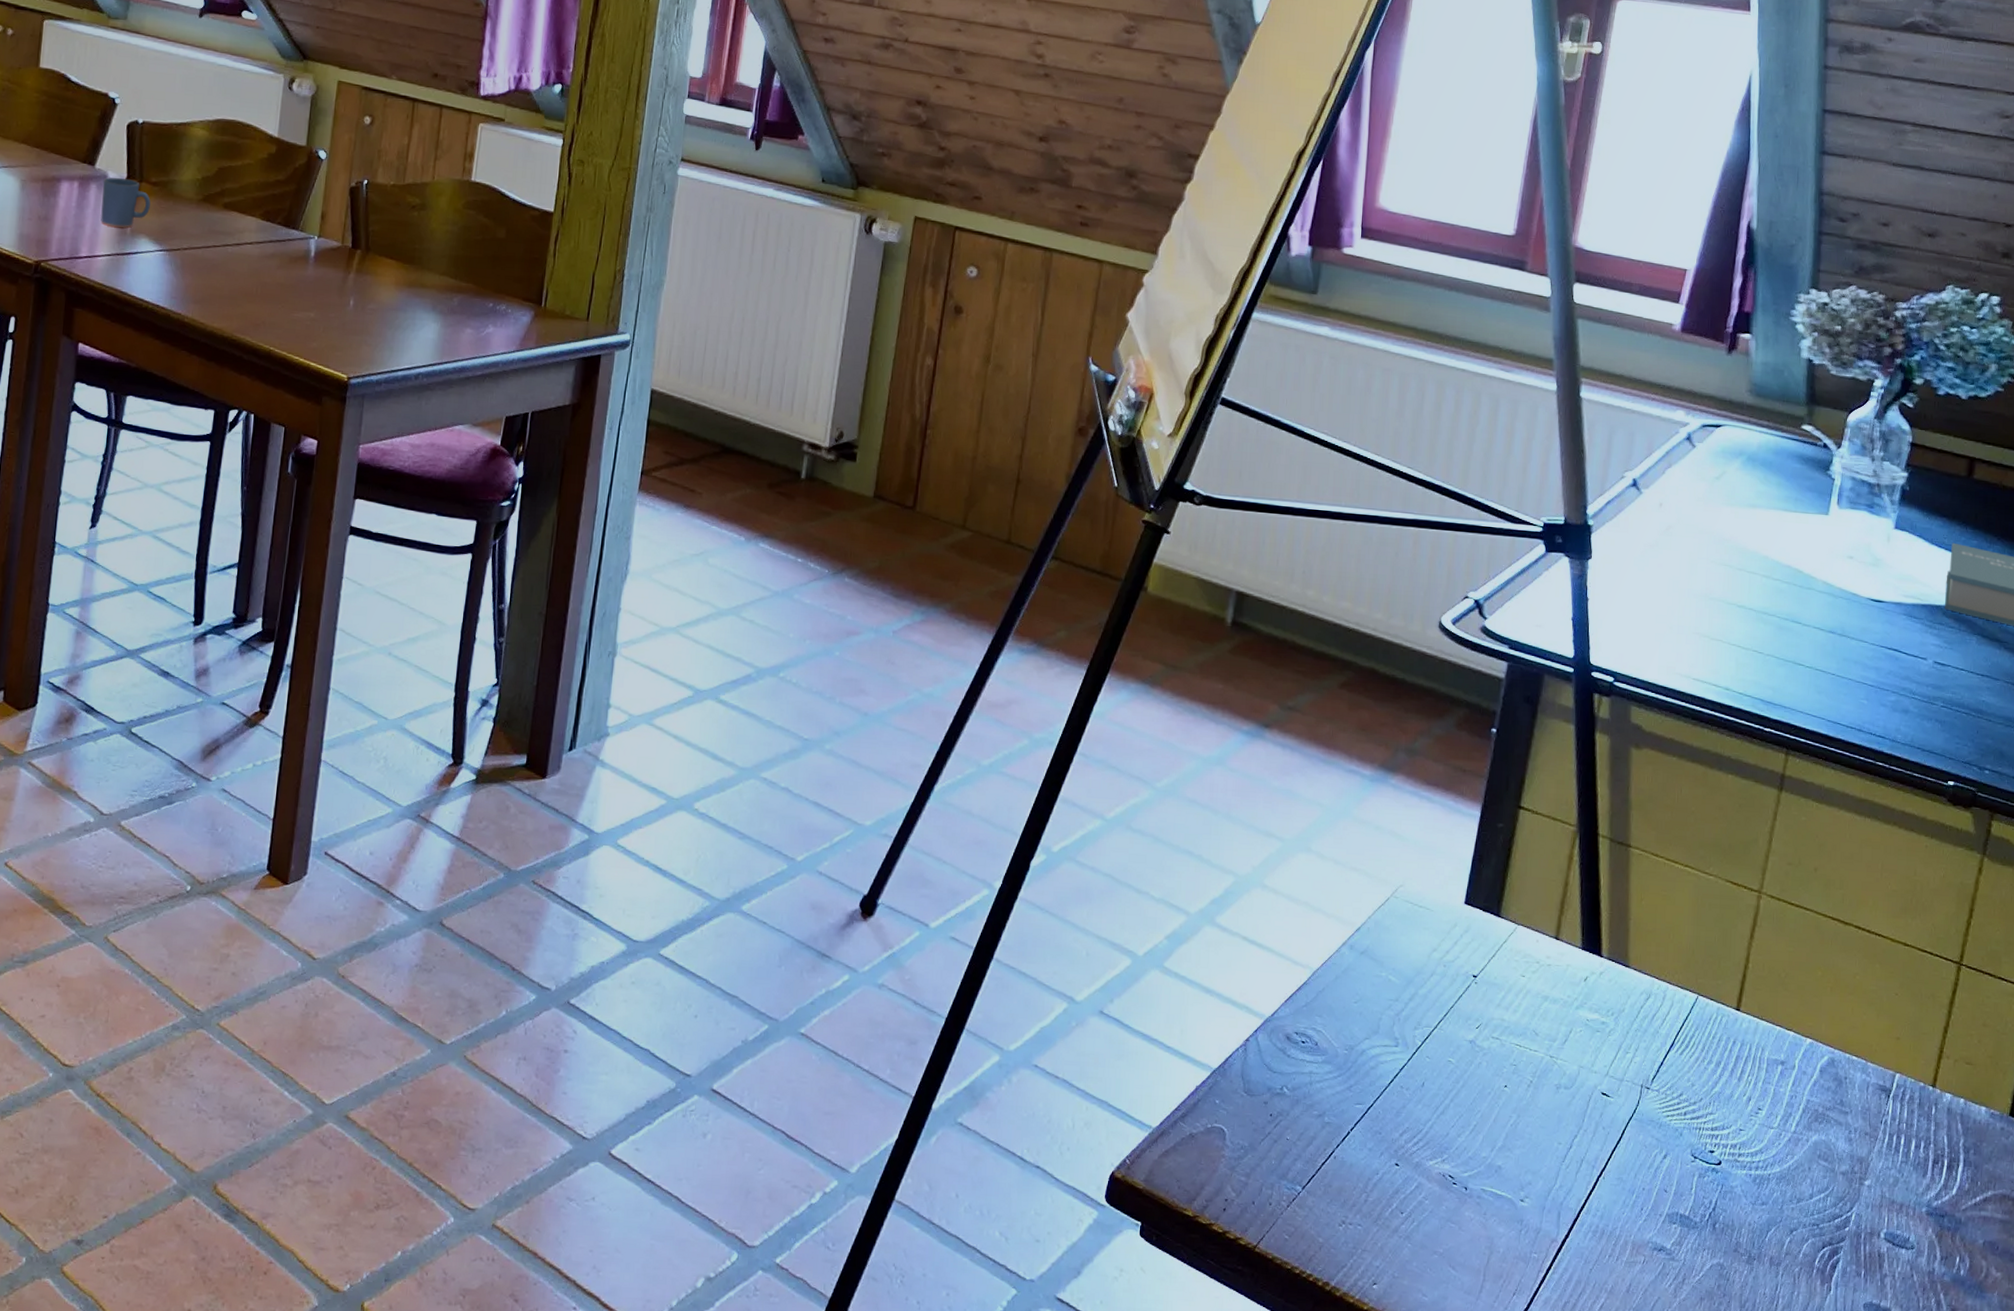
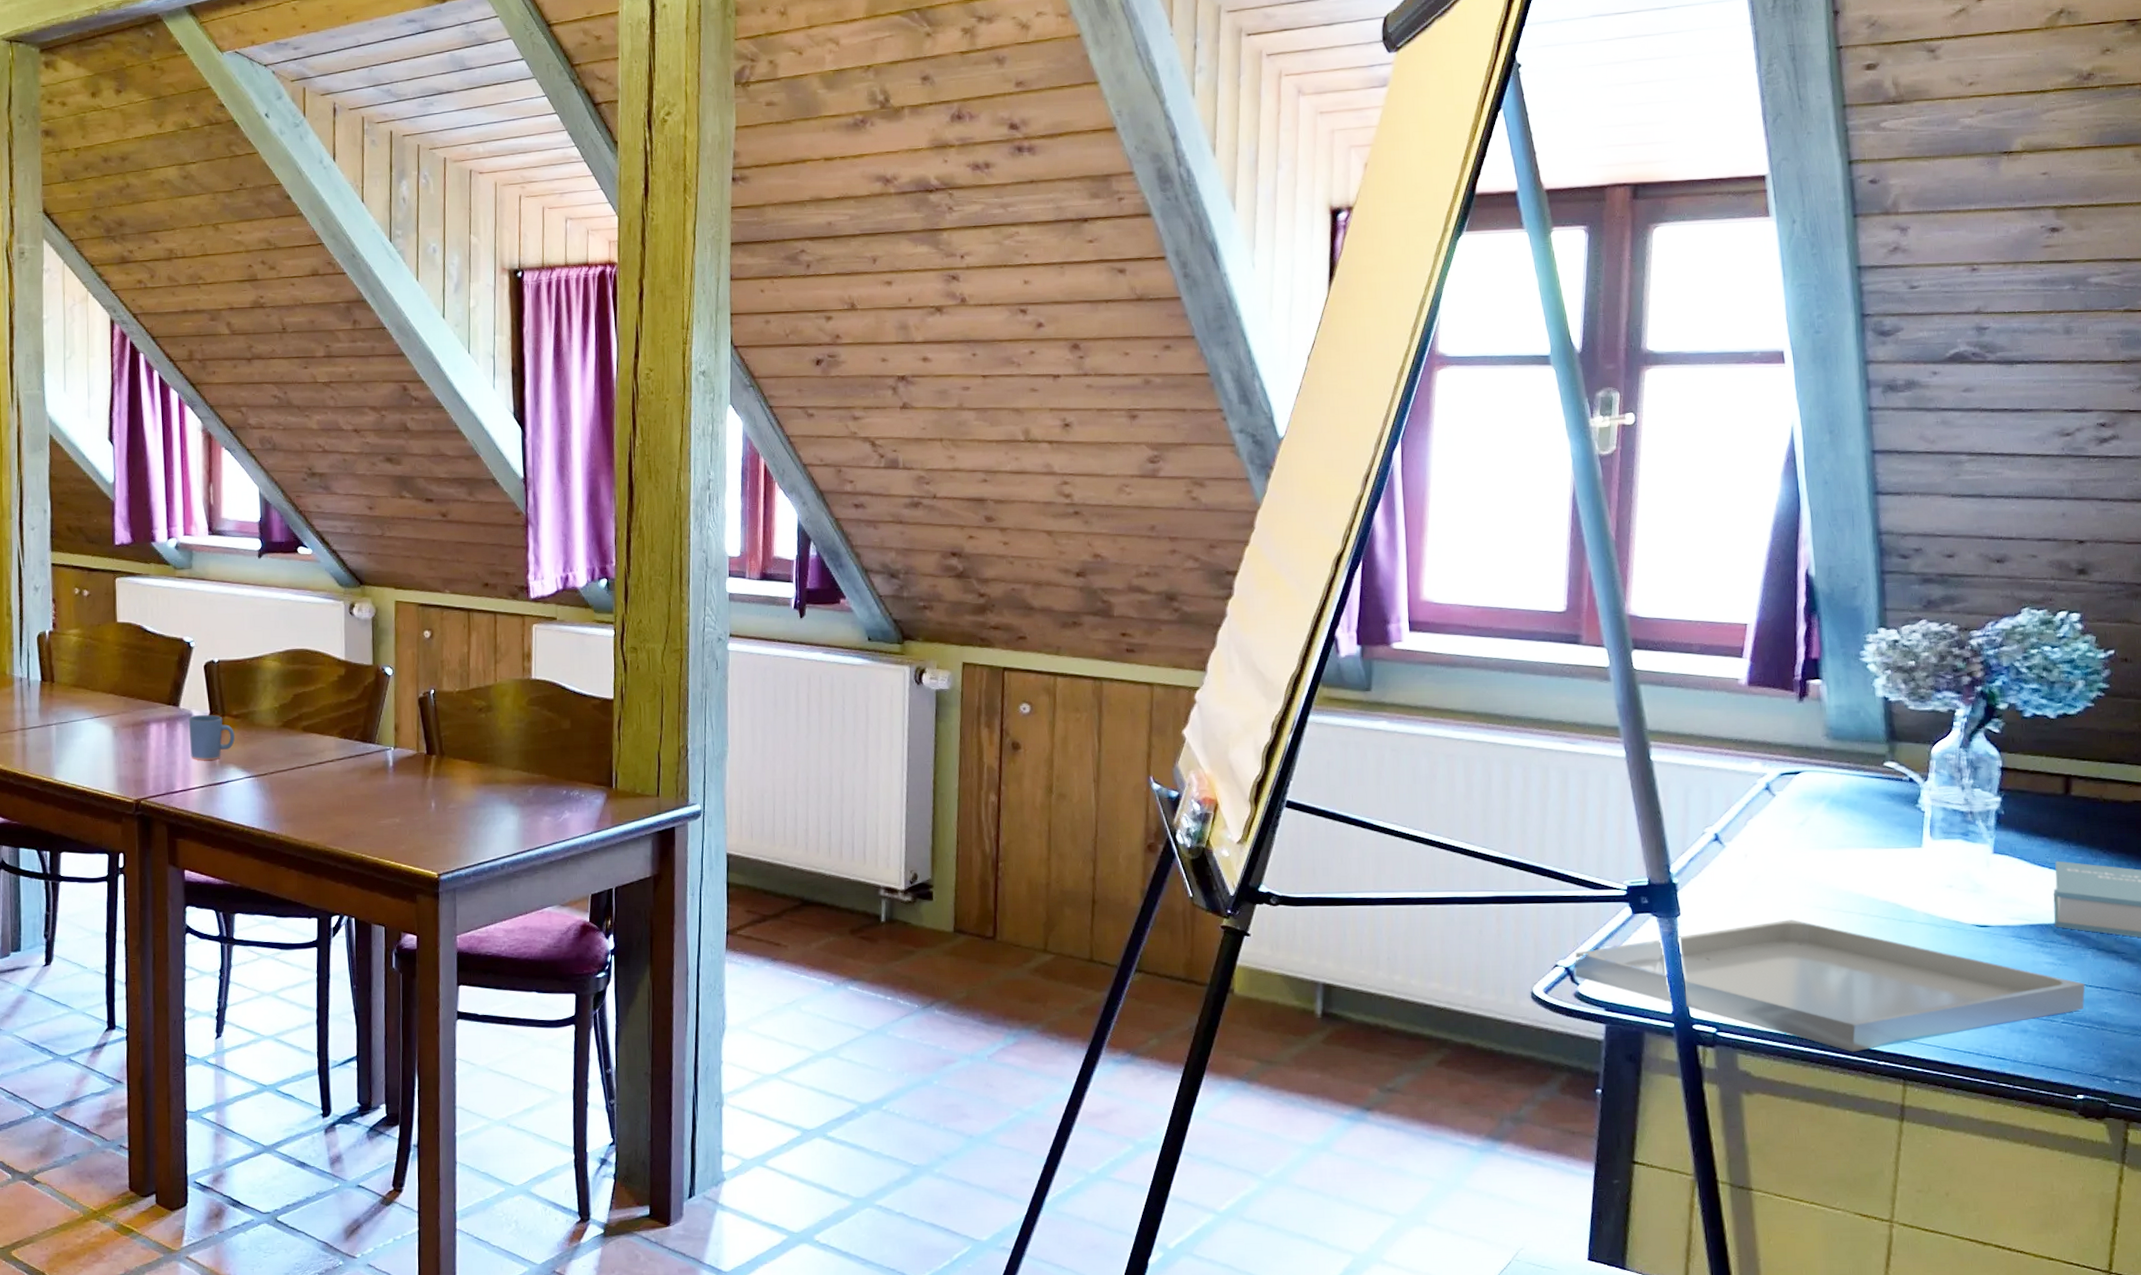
tray: none [1483,574,1967,716] -> present [1574,919,2085,1052]

